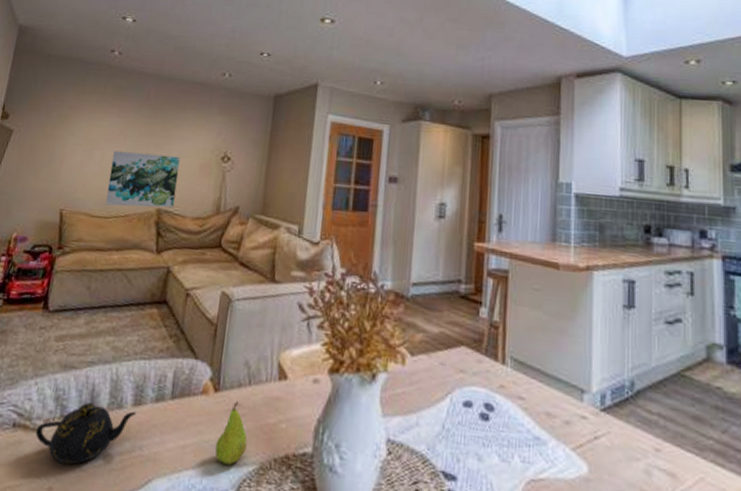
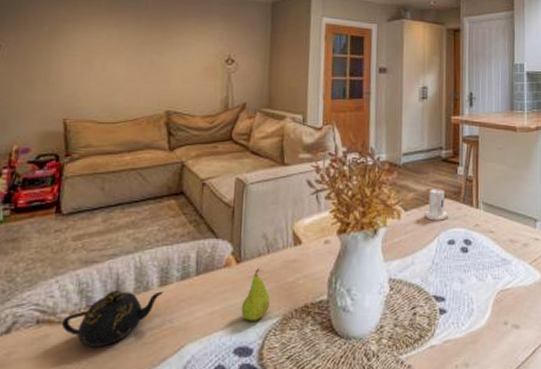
wall art: present [106,150,180,208] -> none [112,60,185,112]
candle: none [435,329,466,374] -> present [424,186,449,221]

